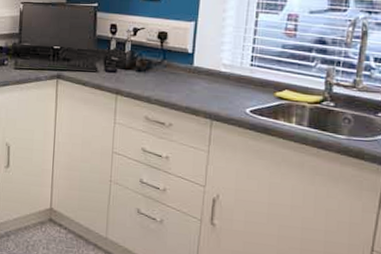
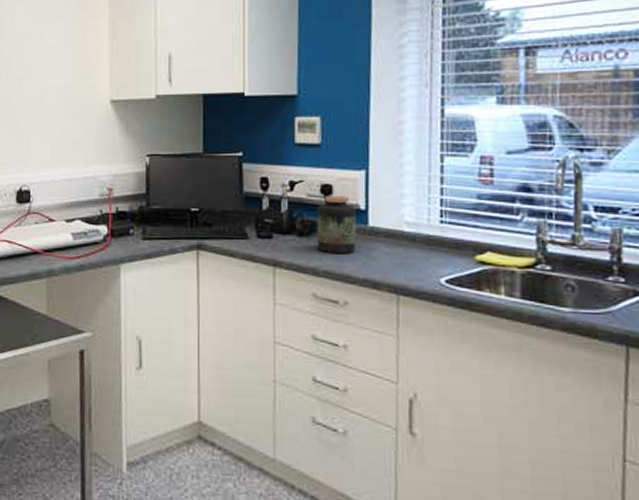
jar: none [151,41,185,87] -> present [317,196,357,254]

